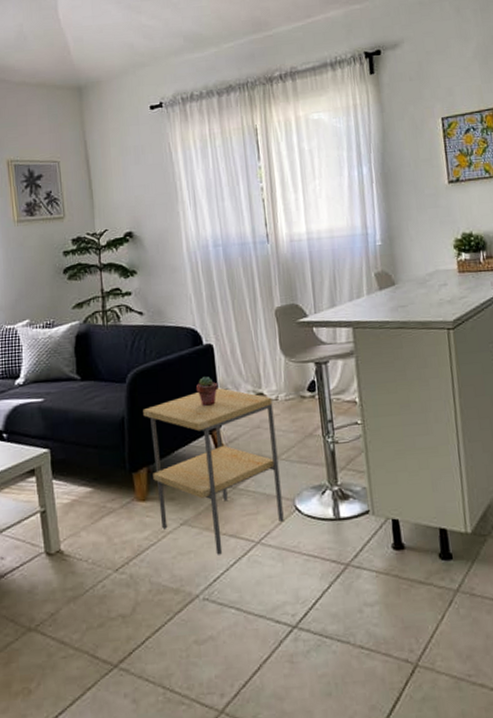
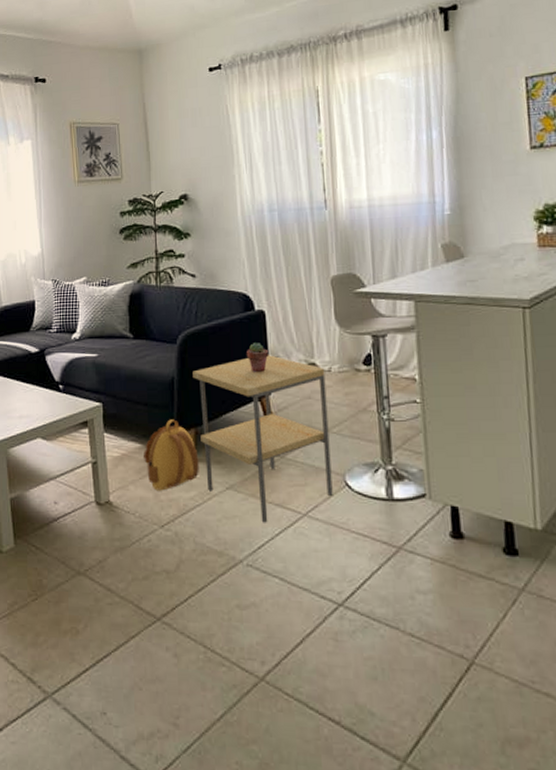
backpack: none [94,459,153,534] -> present [142,419,199,491]

